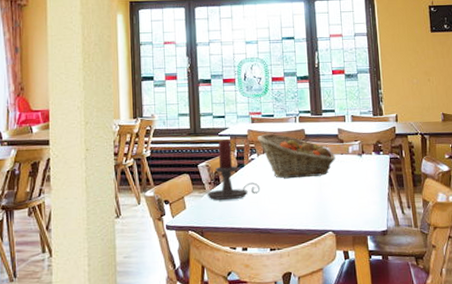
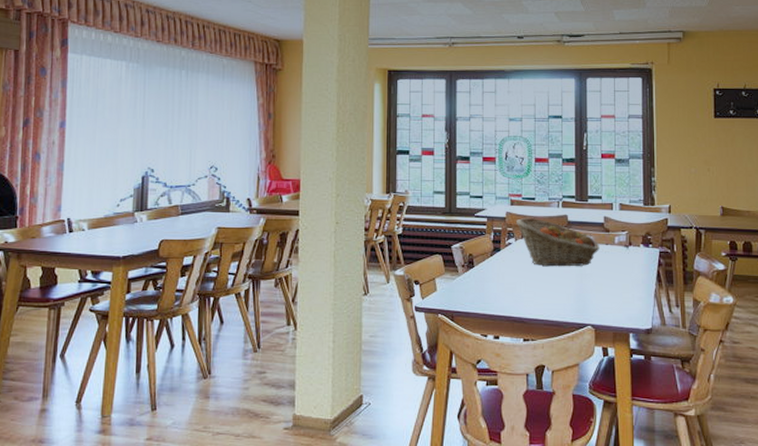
candle holder: present [206,140,261,201] -> none [458,221,517,285]

